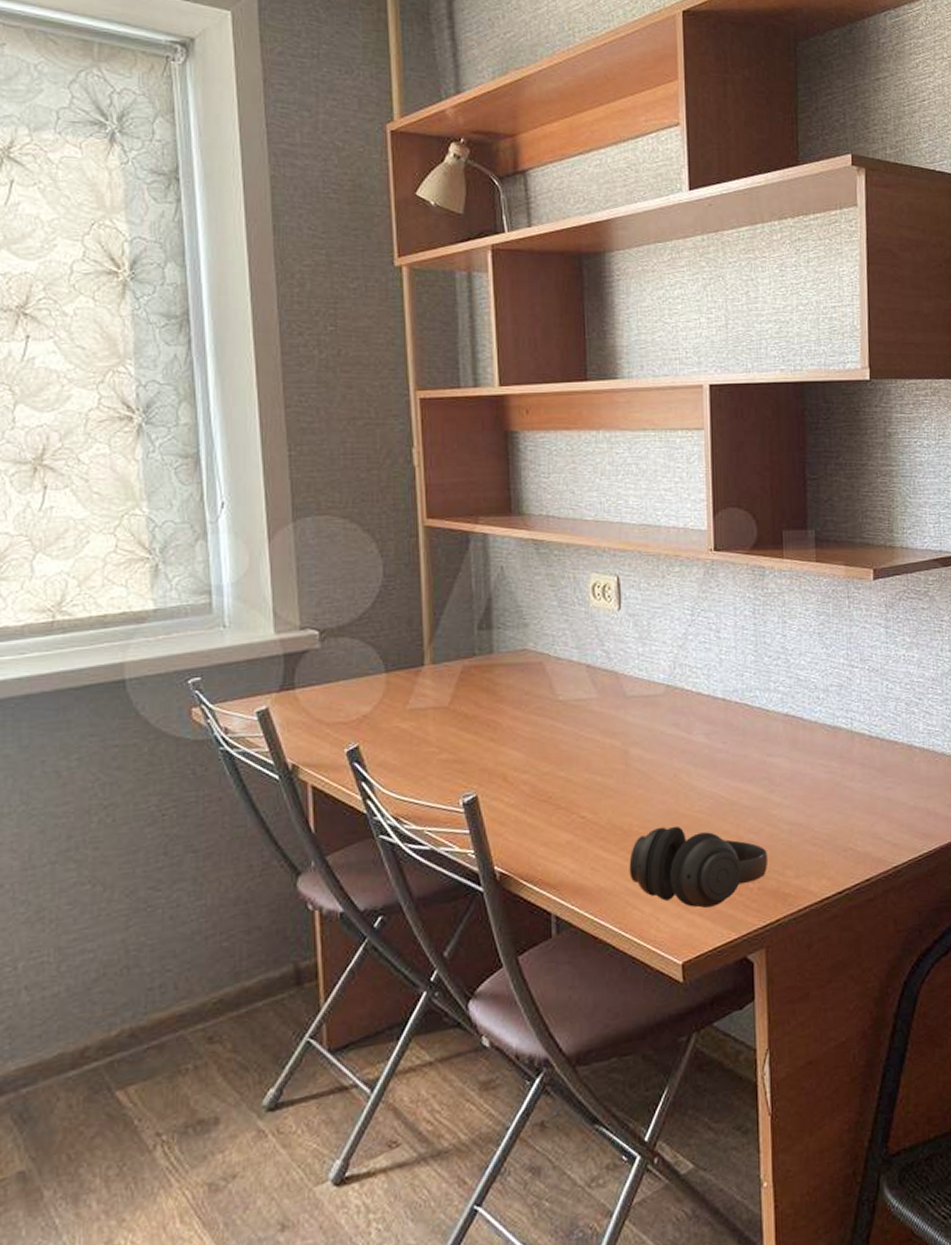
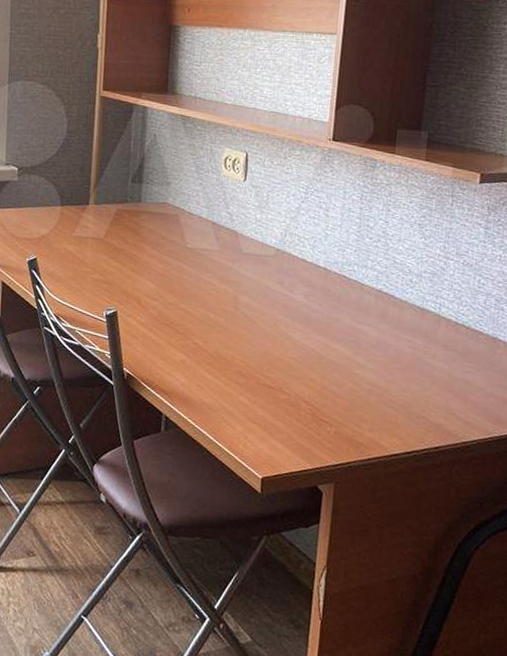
headphones: present [629,825,767,908] -> none [227,364,346,439]

